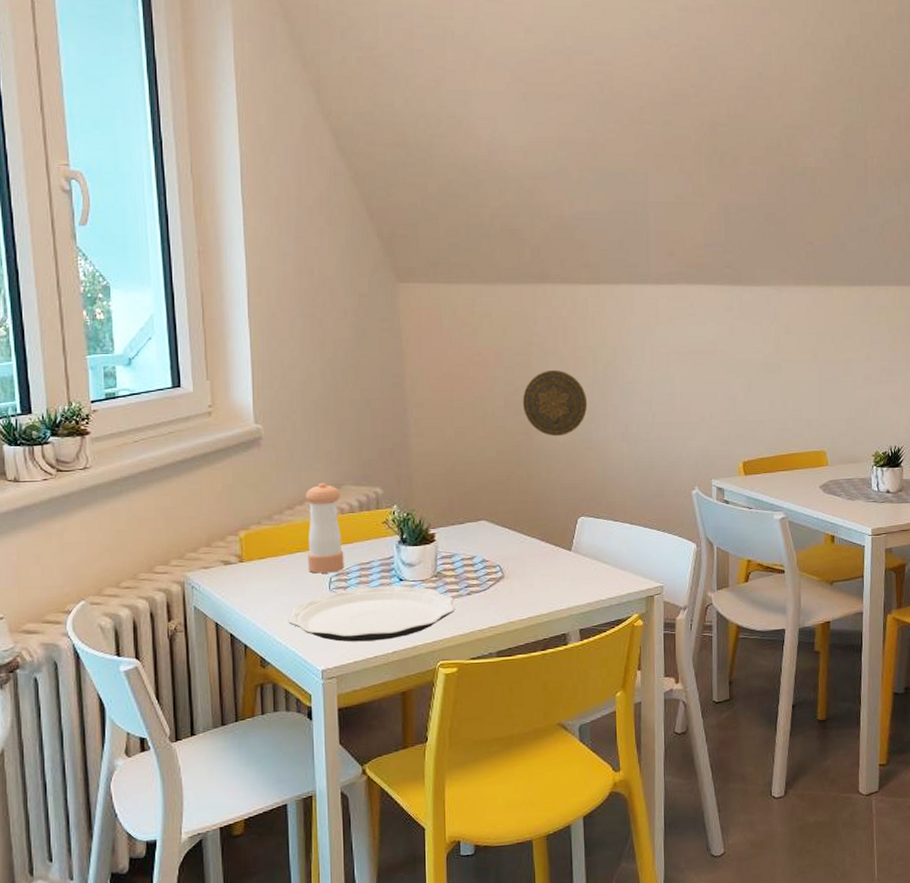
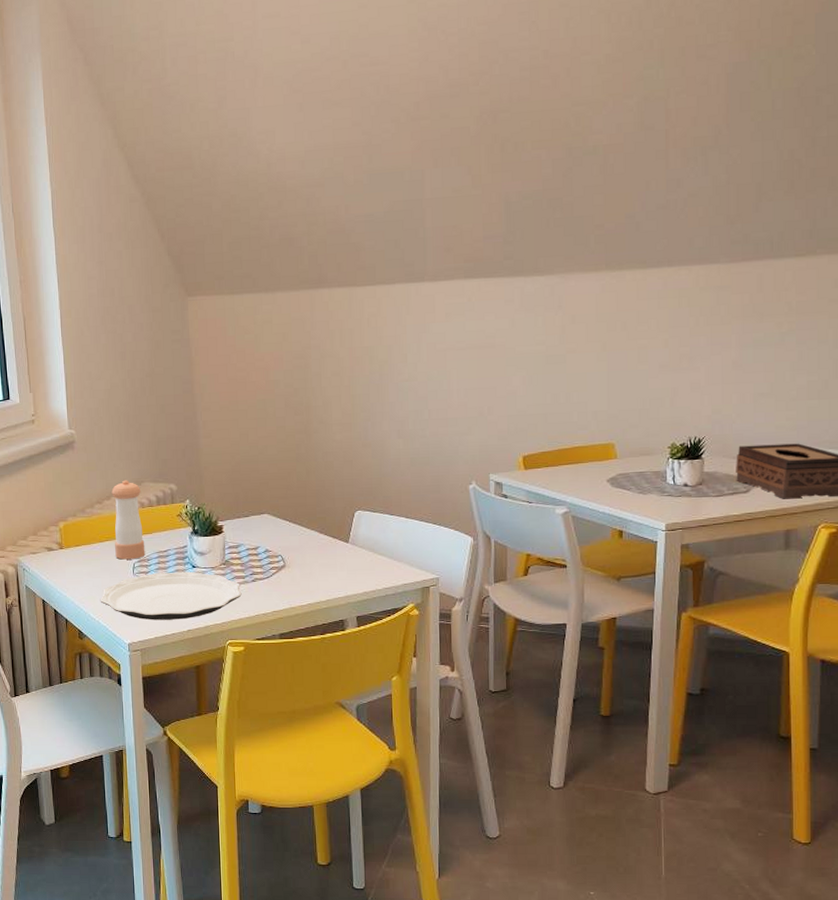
decorative plate: present [522,369,588,437] -> none [301,371,364,435]

